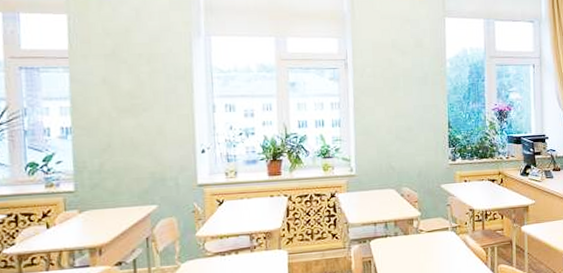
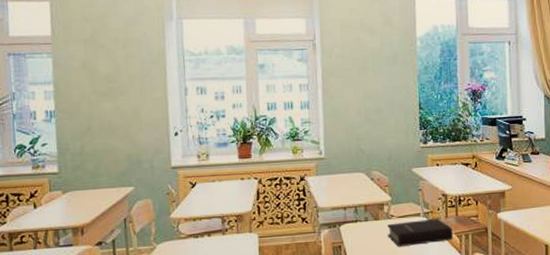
book: none [417,232,480,261] -> present [387,218,454,248]

